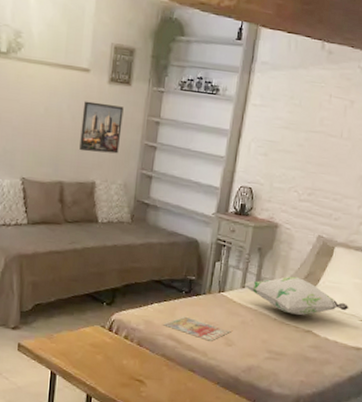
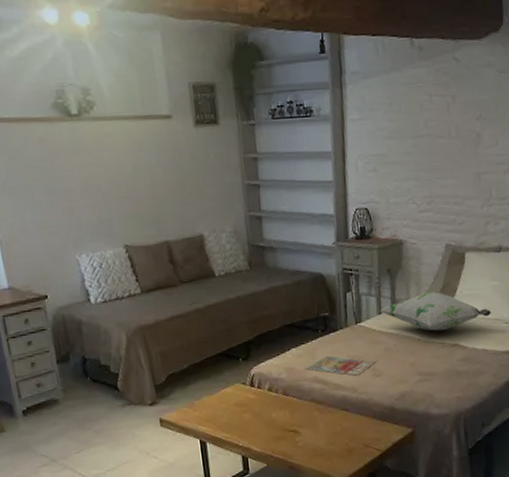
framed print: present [79,101,124,154] -> none [173,149,221,205]

